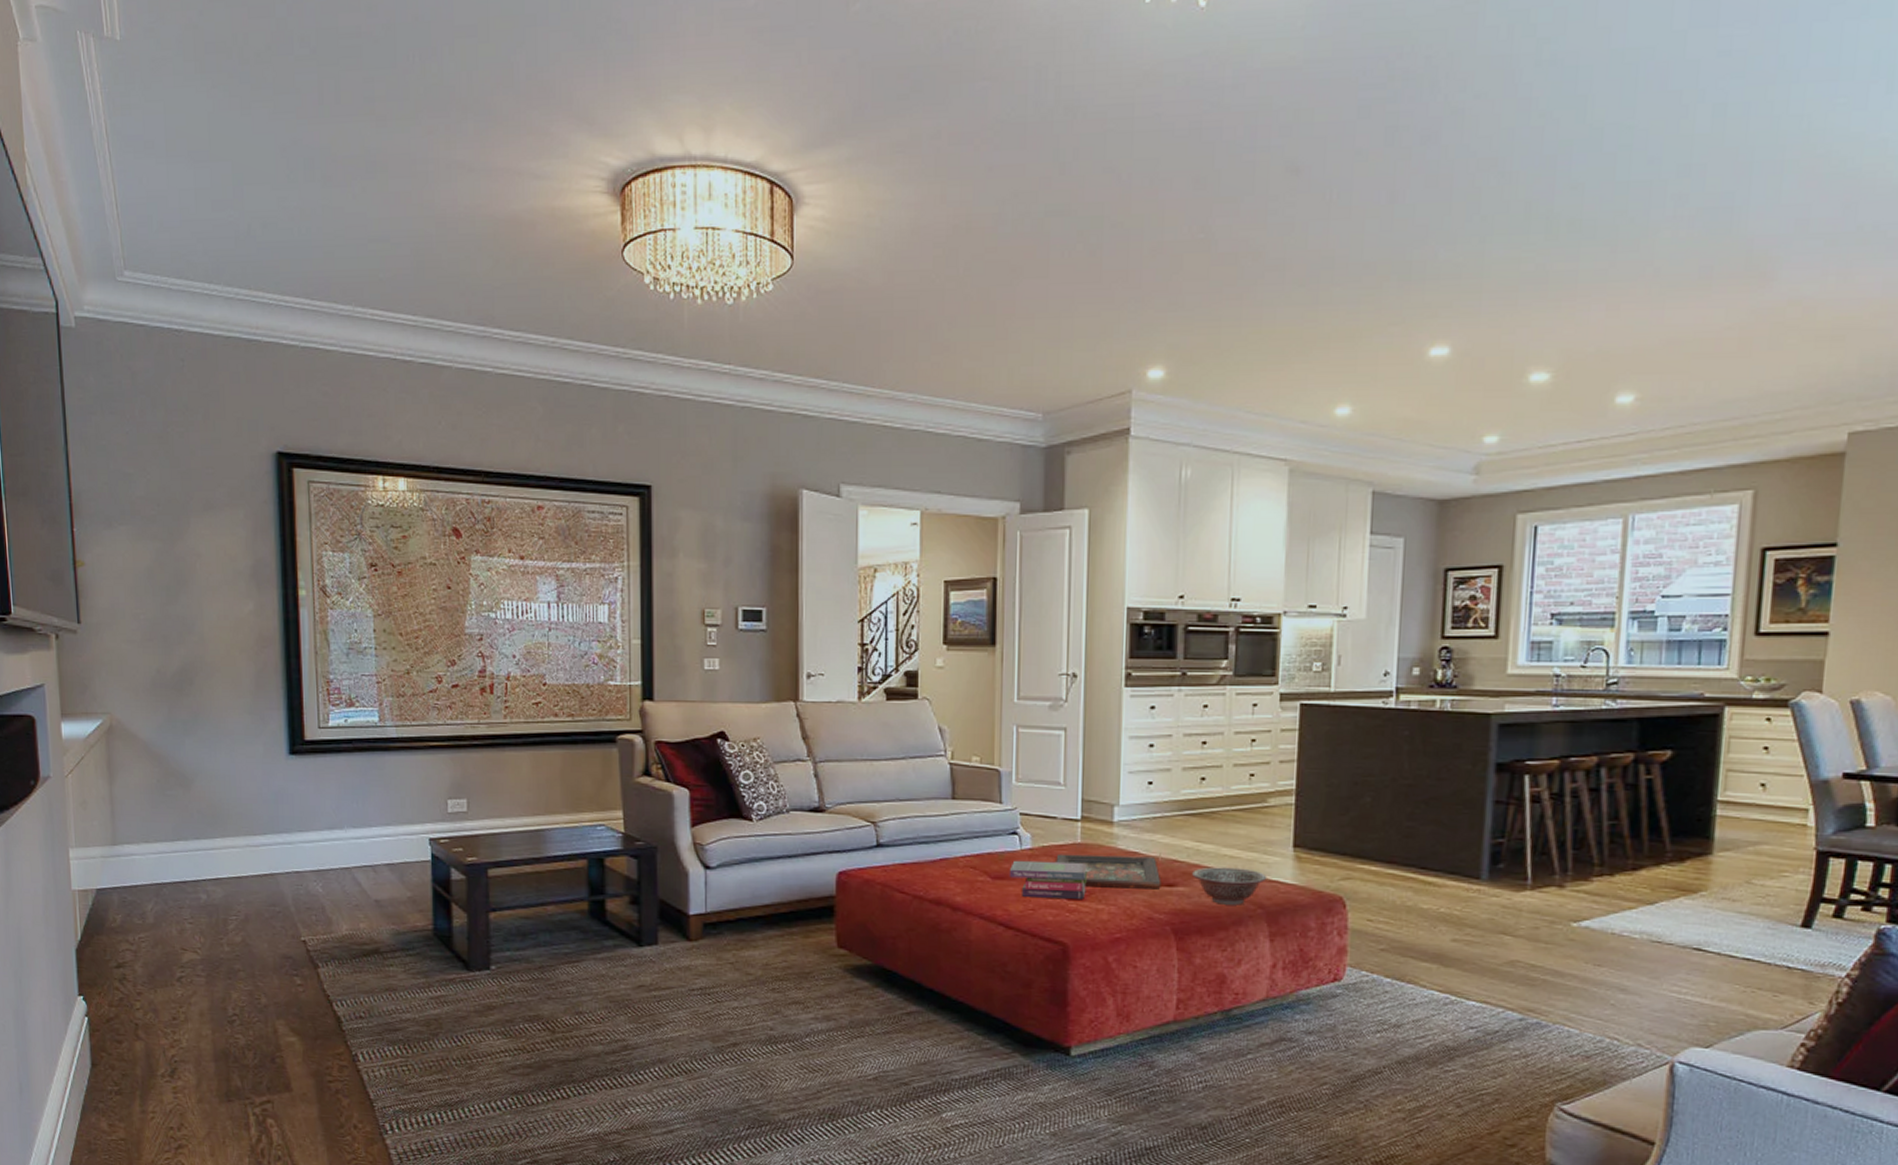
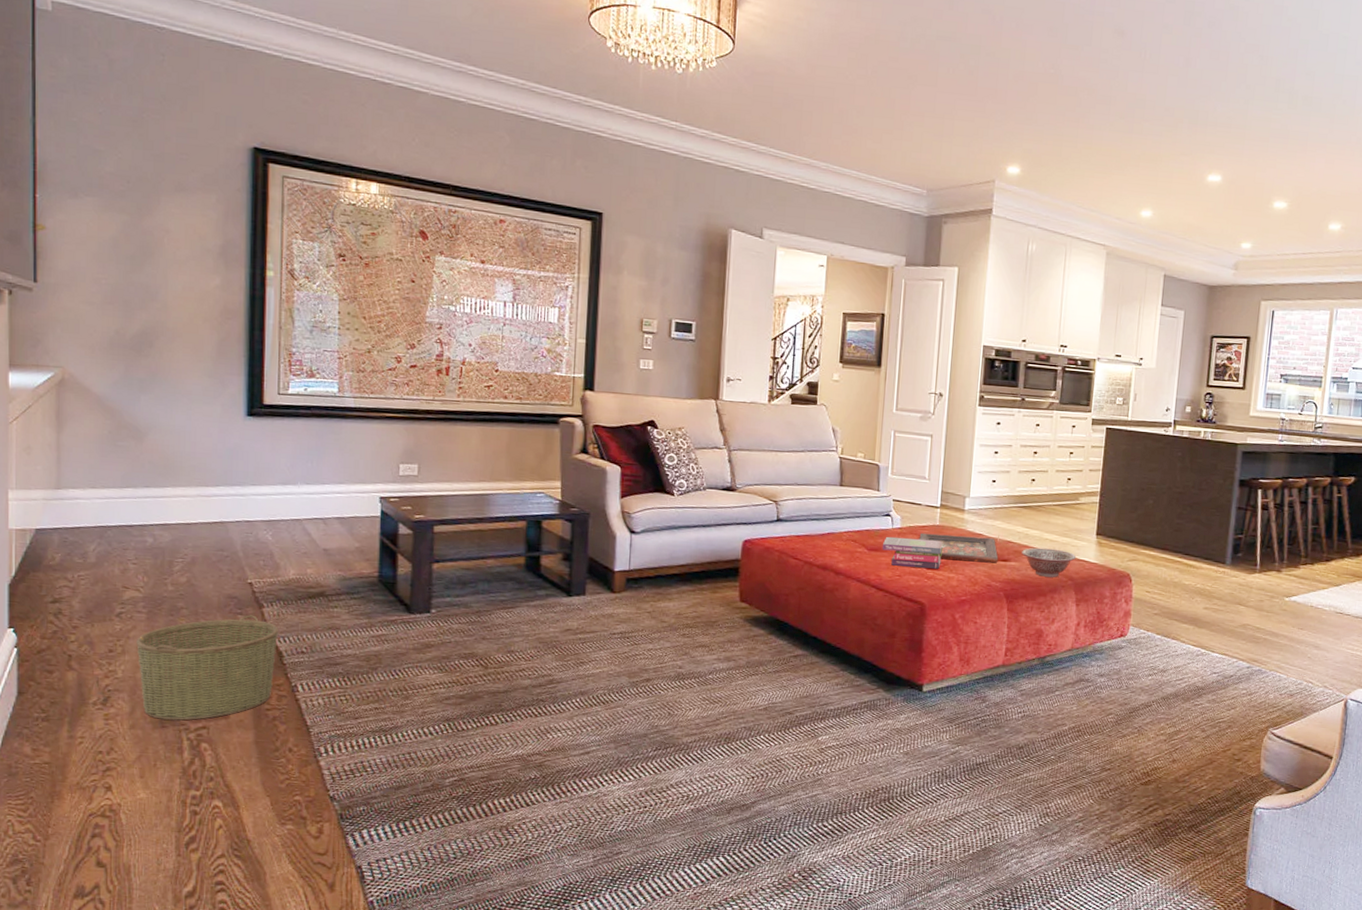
basket: none [198,976,335,1094] -> present [136,615,278,721]

